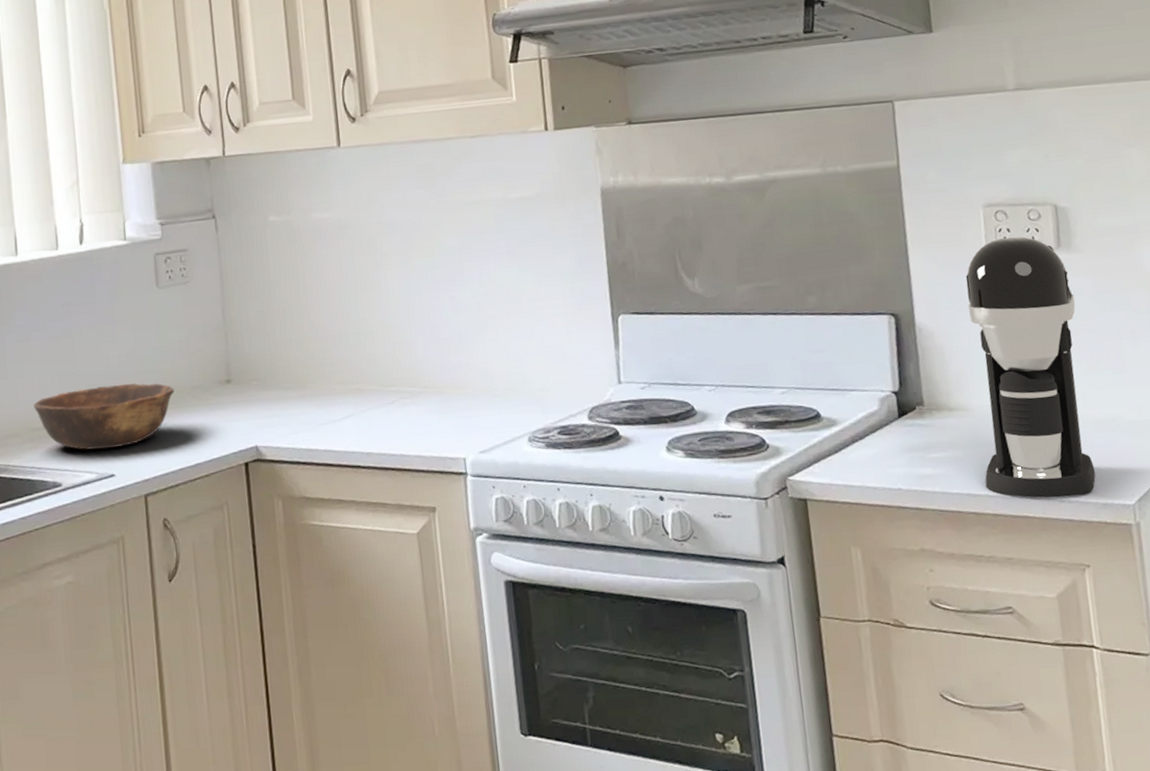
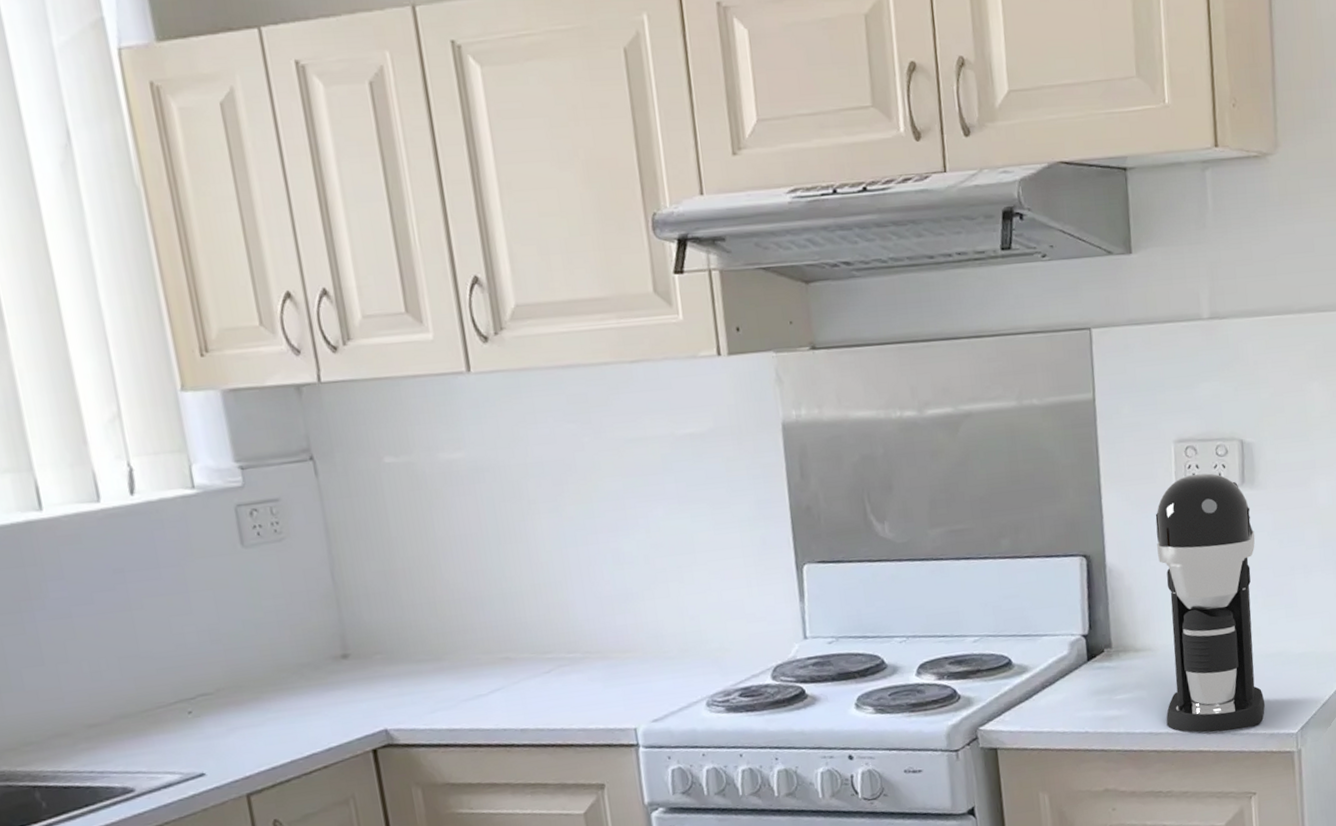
bowl: present [33,383,174,450] -> none [85,662,276,747]

